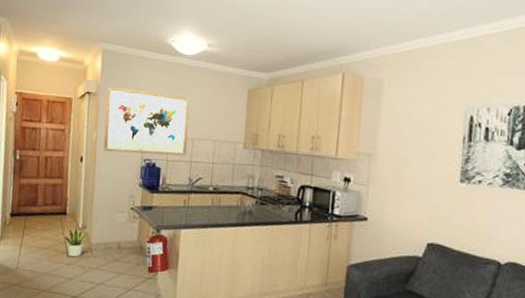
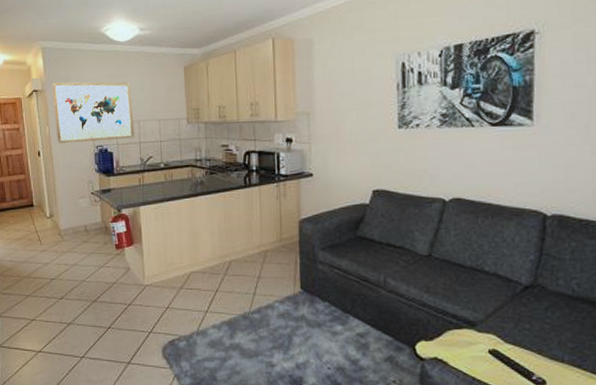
potted plant: present [64,227,87,258] -> none [35,216,55,244]

